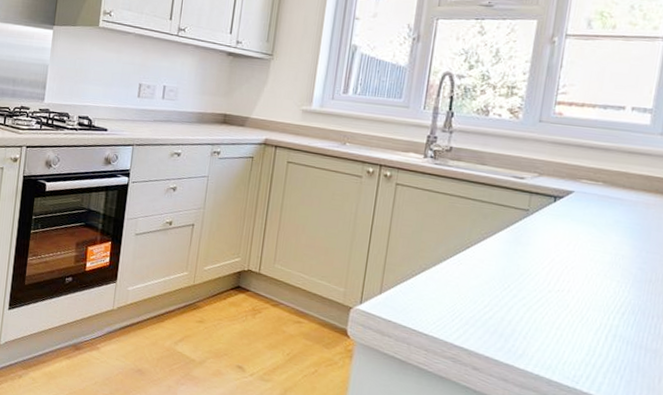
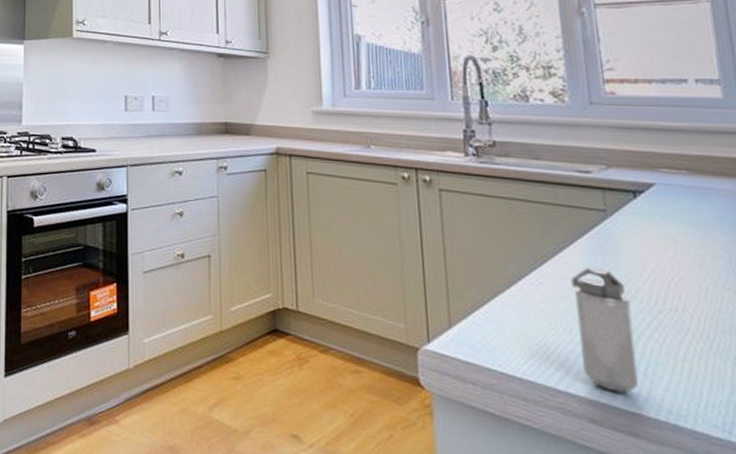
shaker: none [478,254,529,350] -> present [570,268,639,393]

